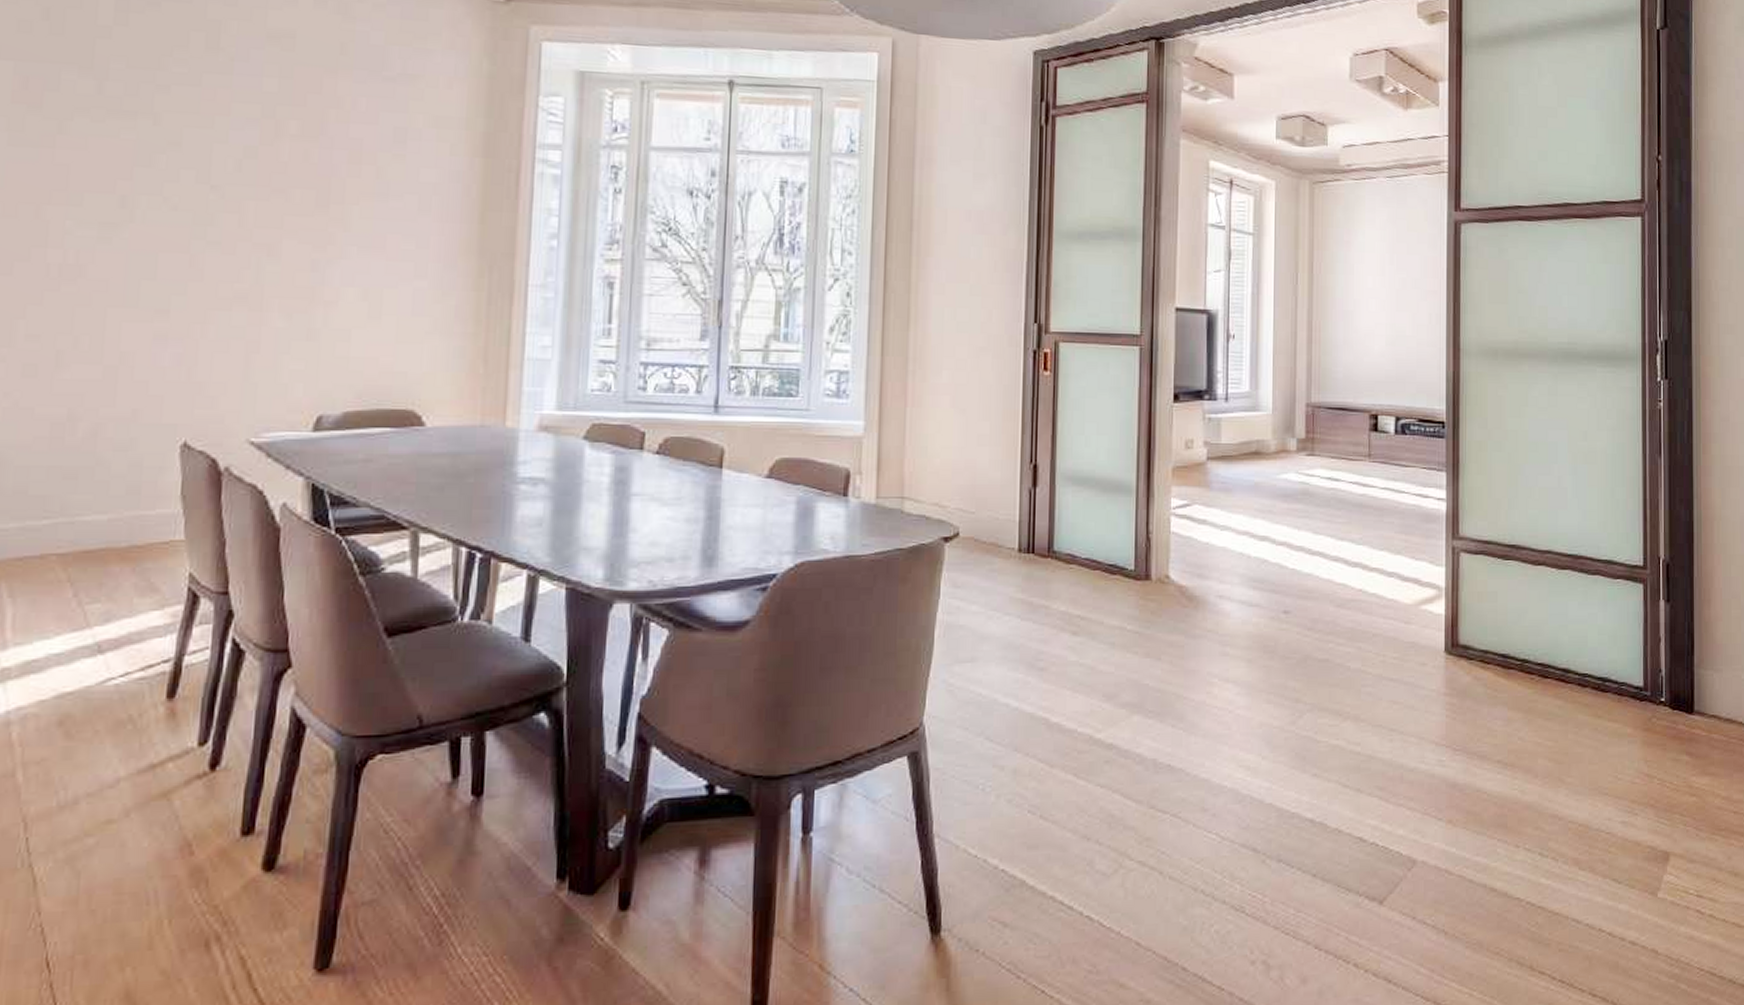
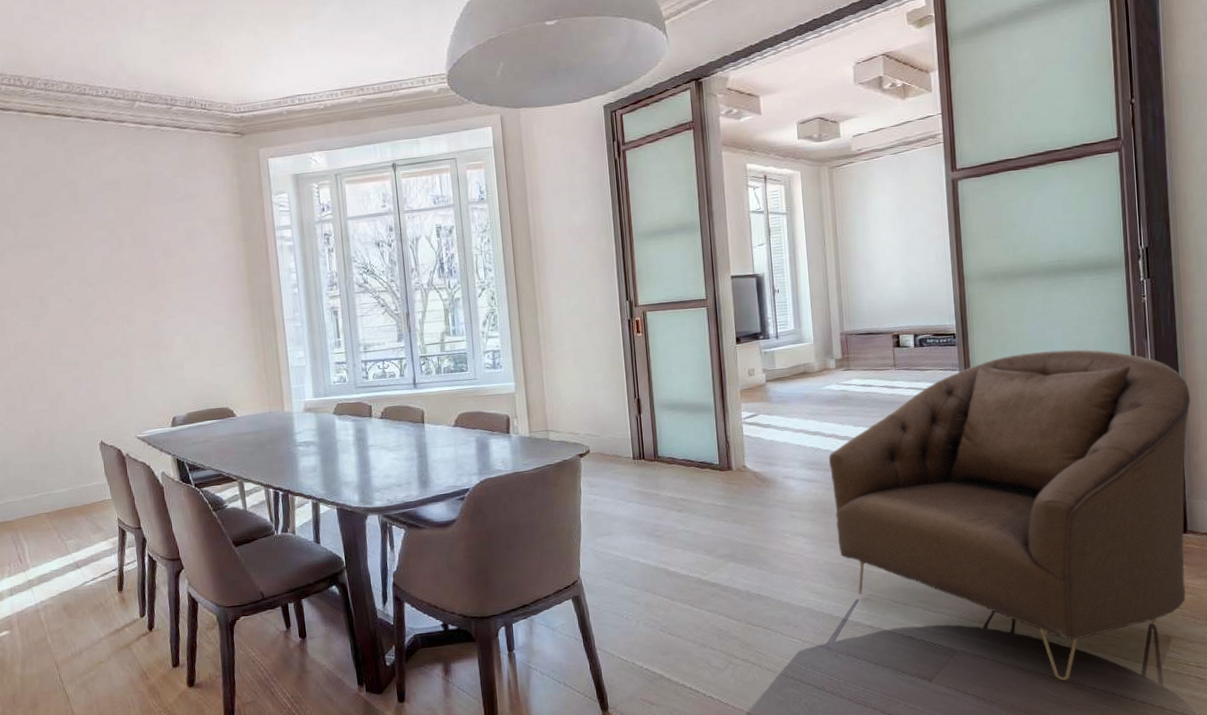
armchair: none [1277,457,1705,909] -> present [828,349,1191,681]

